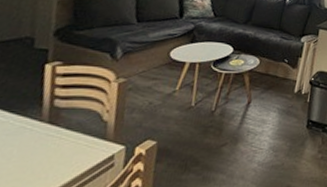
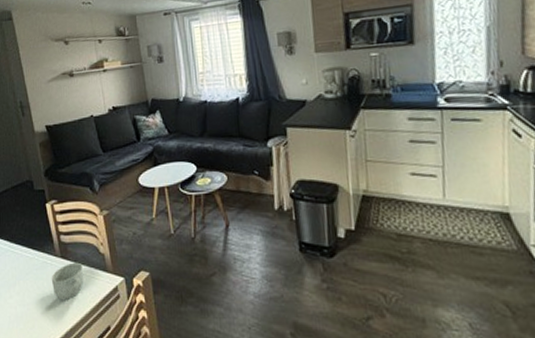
mug: none [24,128,76,169] -> present [51,262,84,300]

